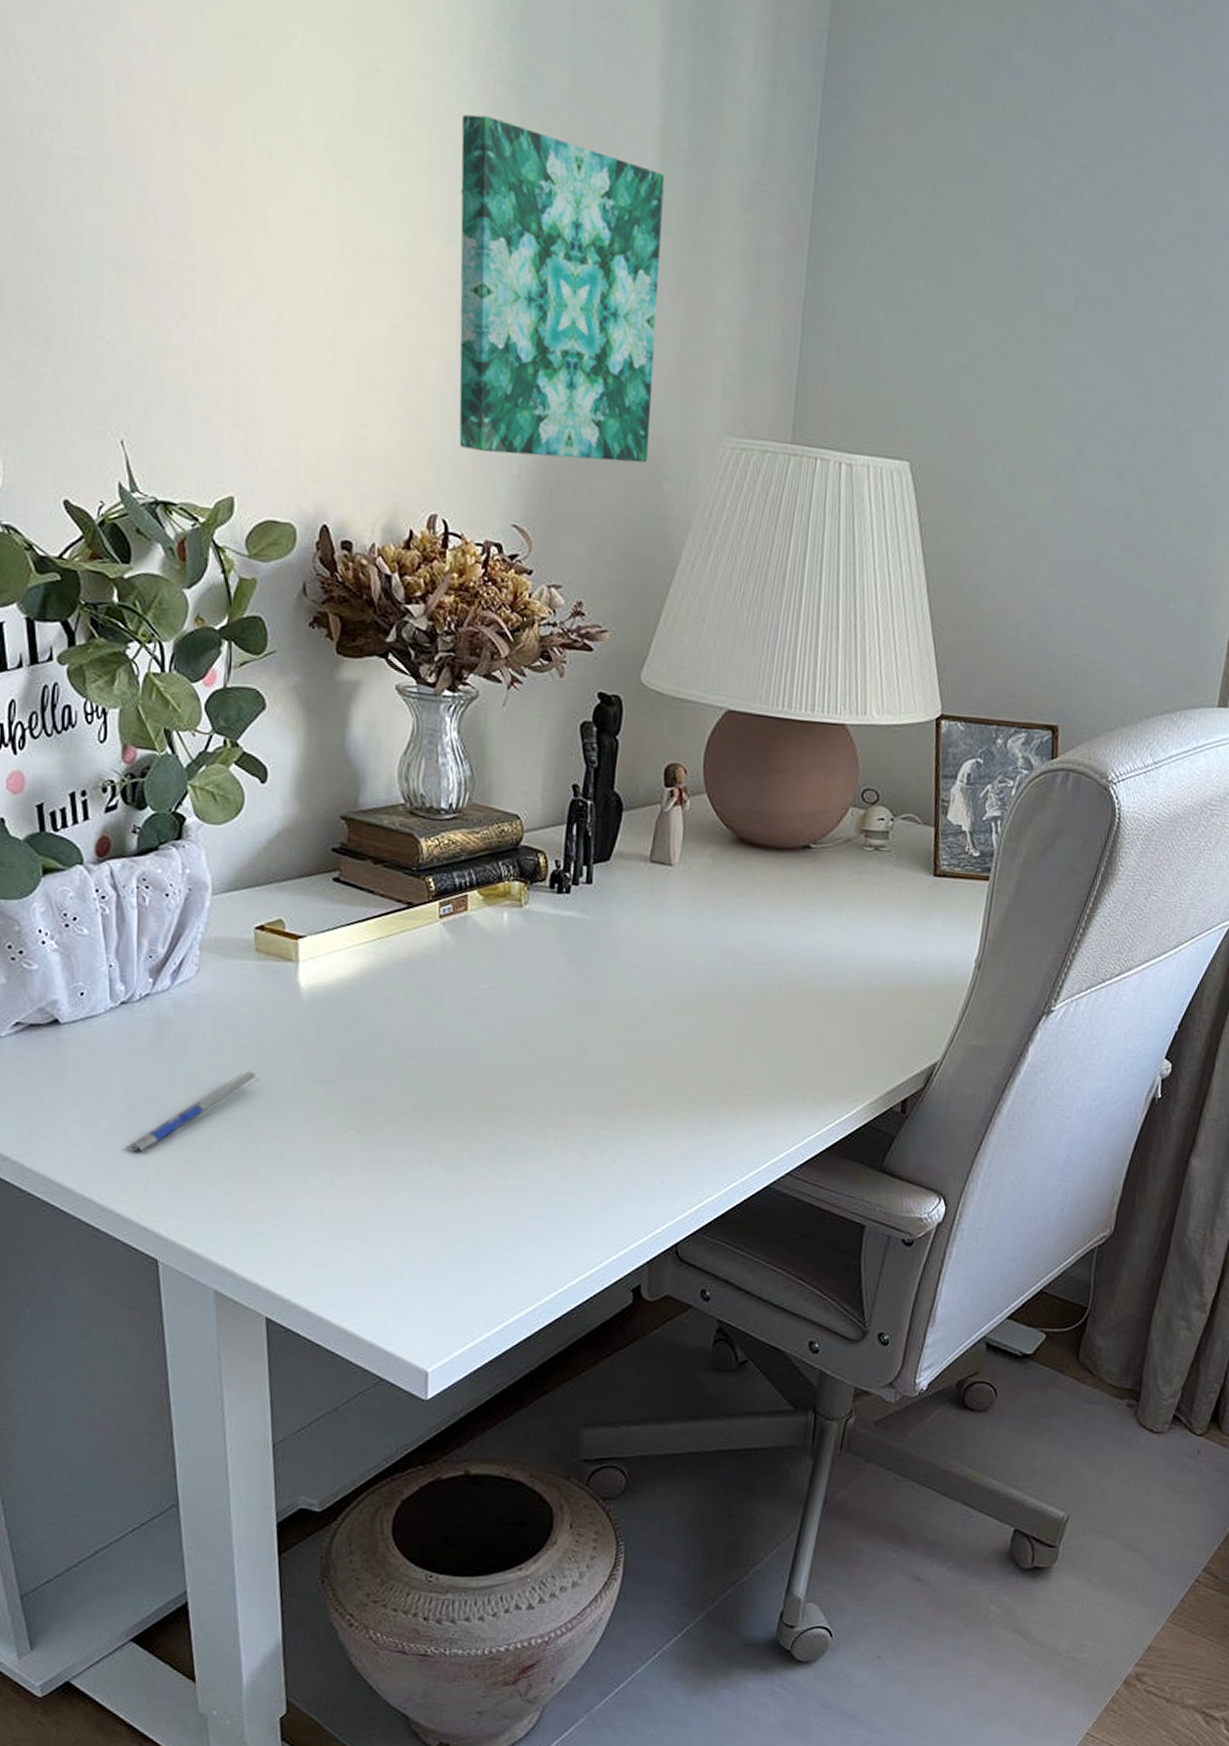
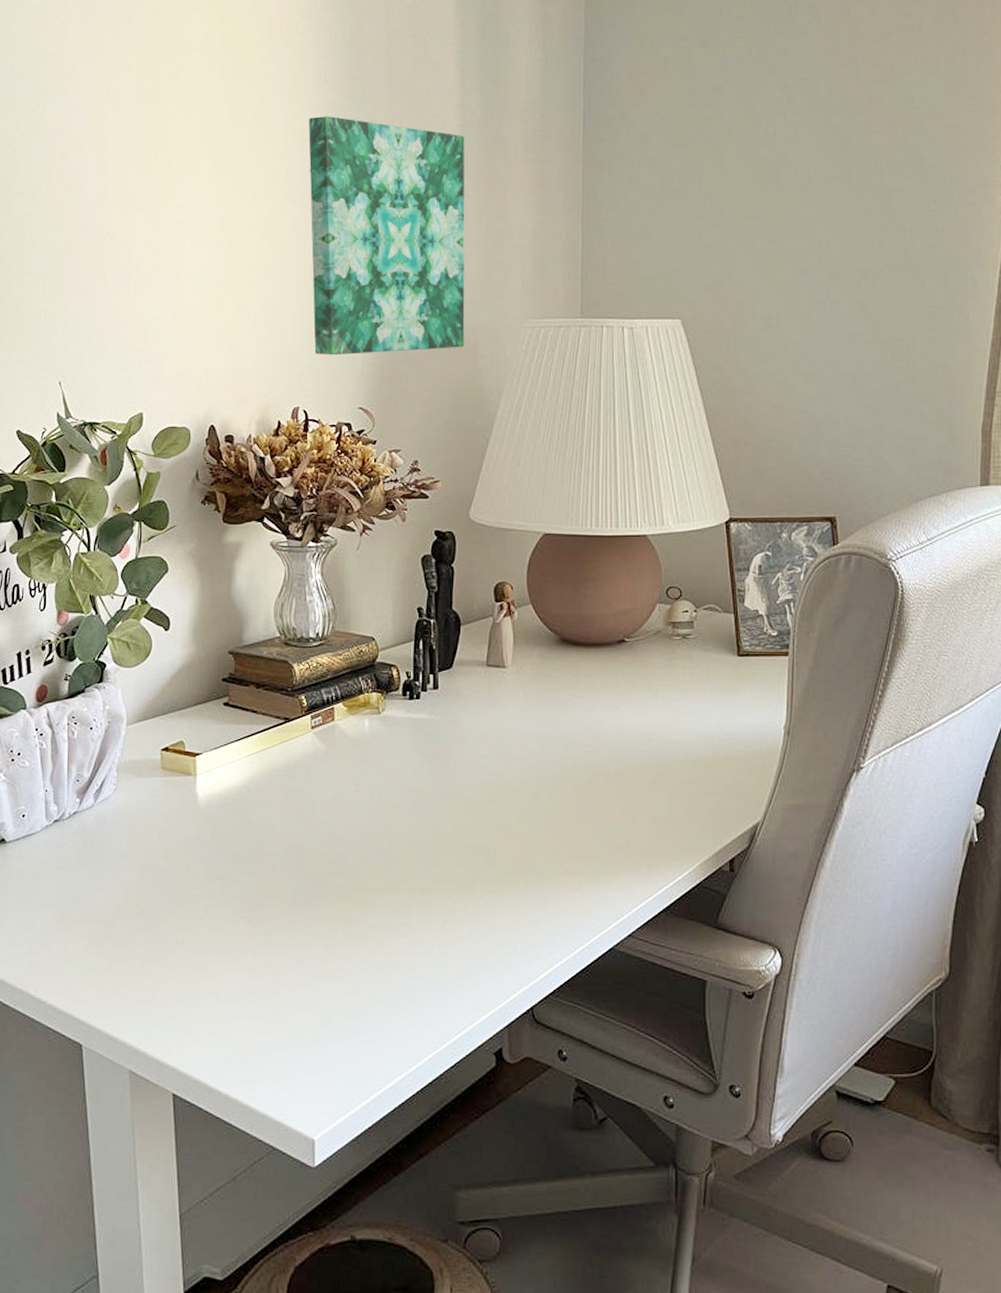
pen: present [127,1070,261,1153] -> none [58,872,167,949]

